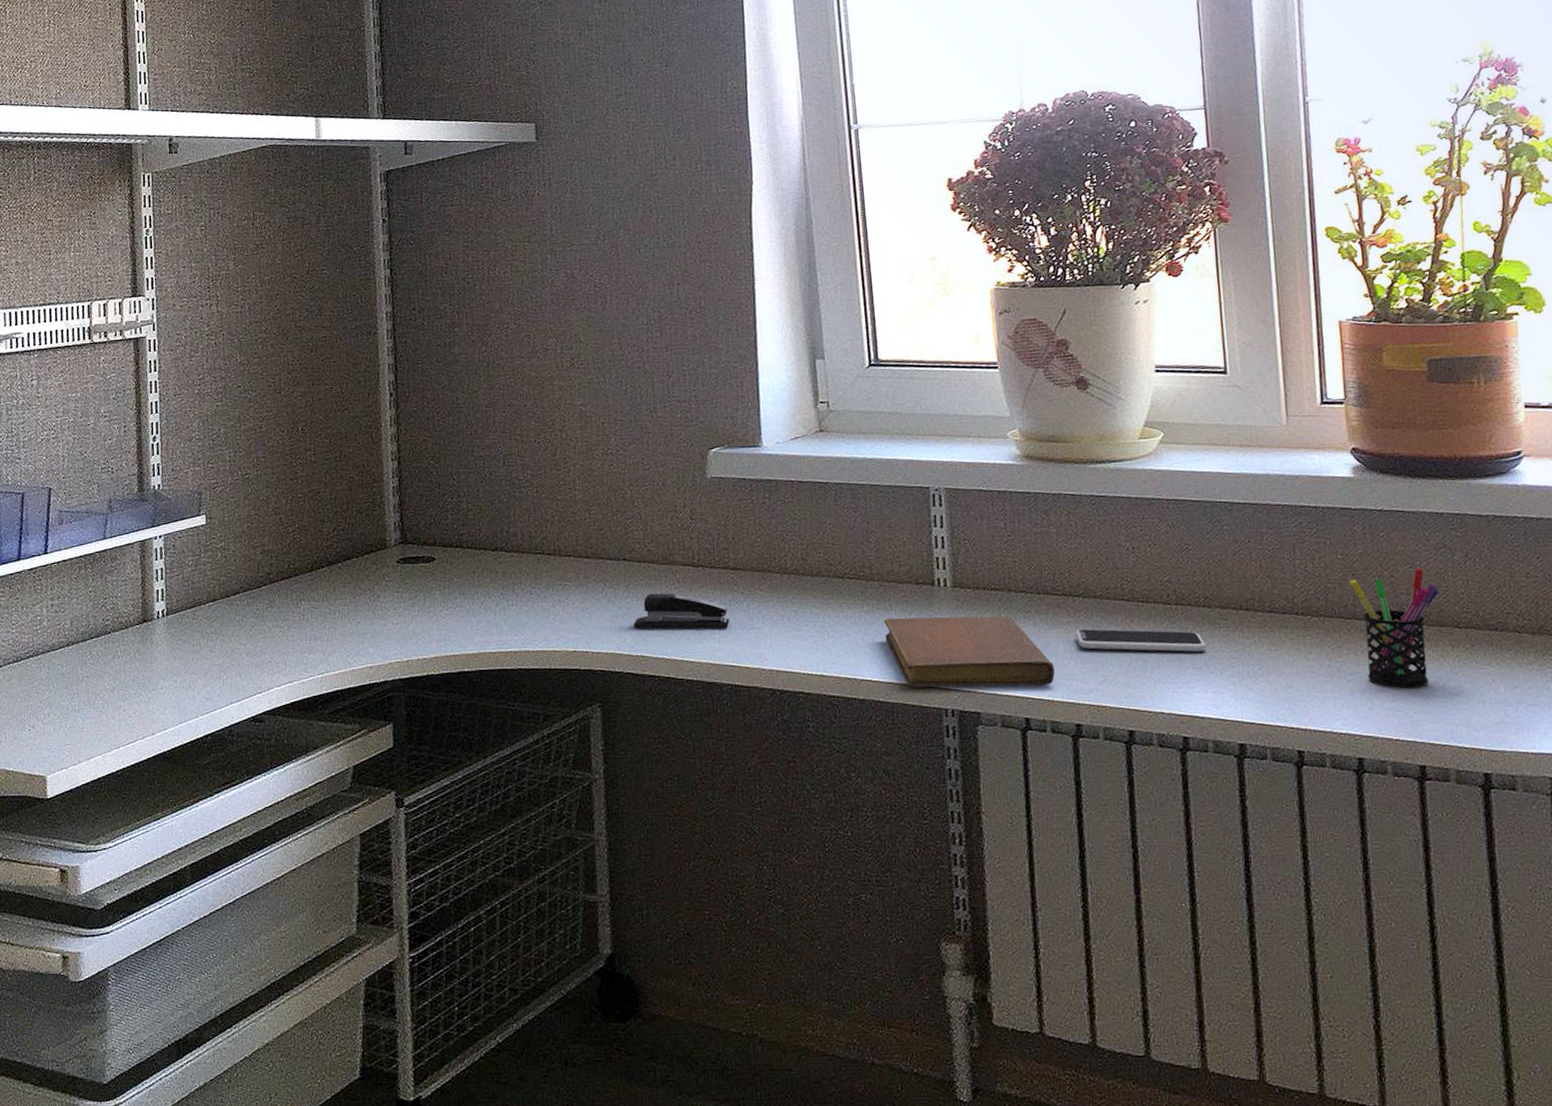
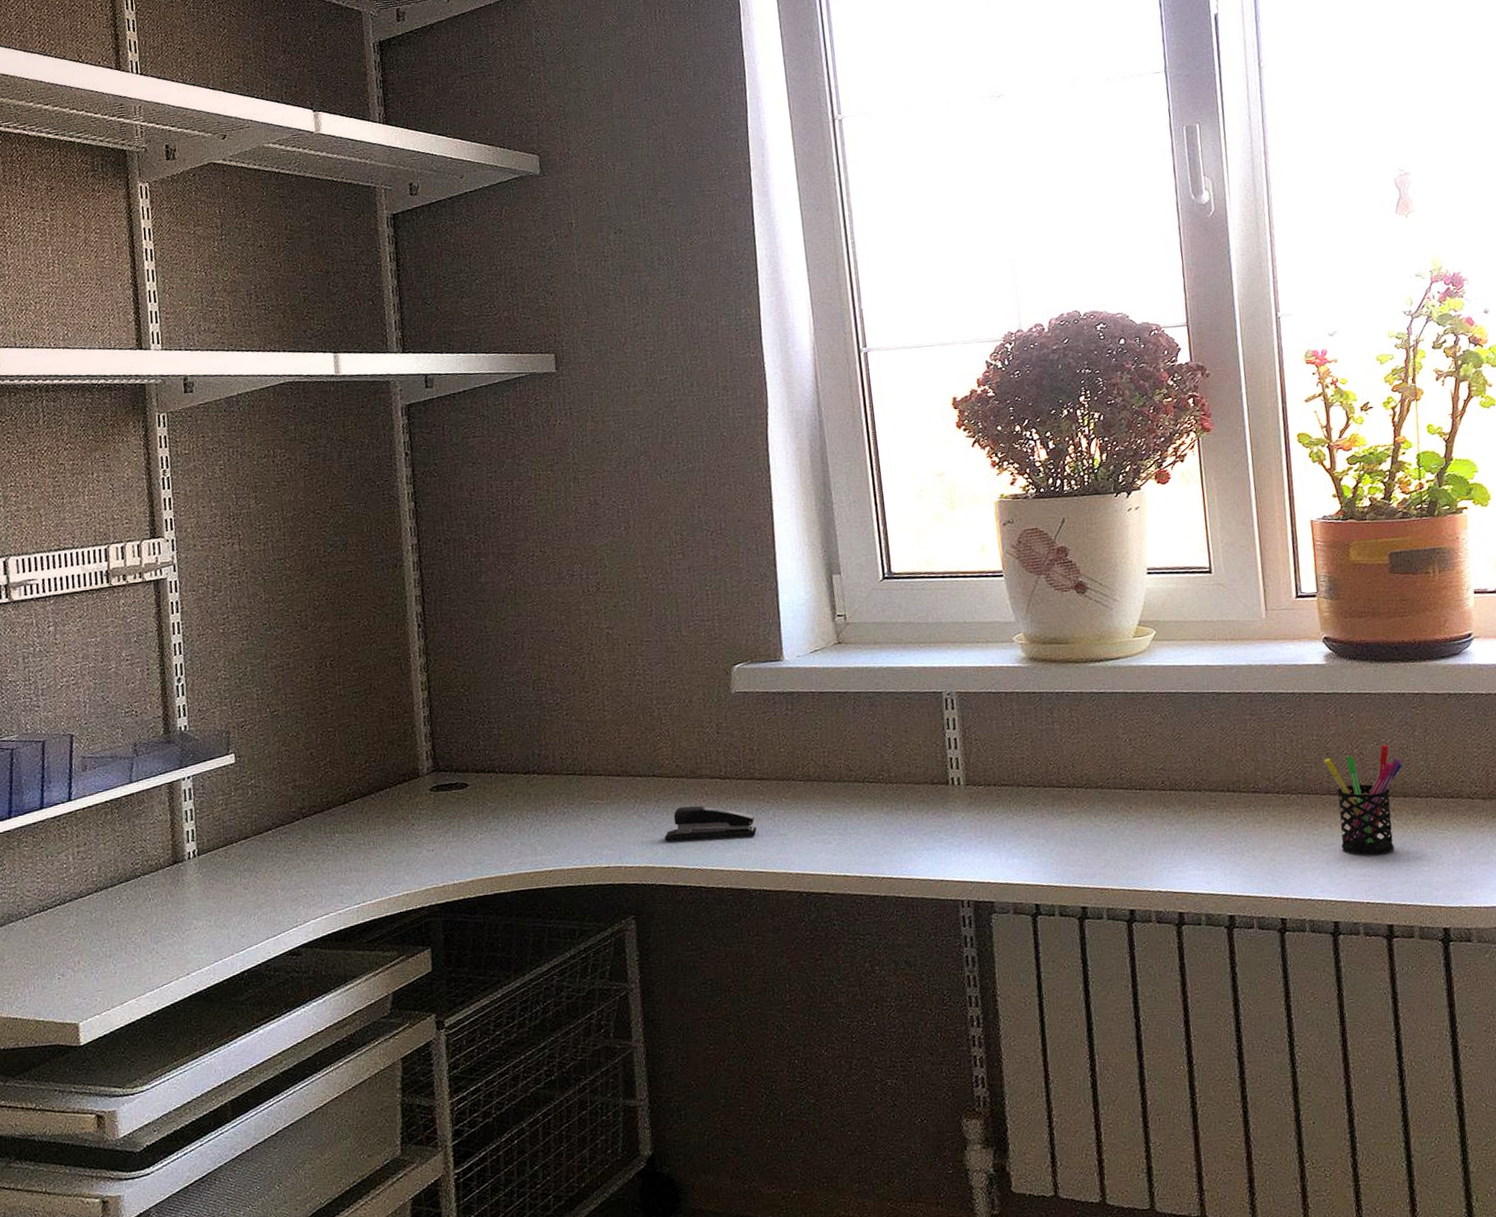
notebook: present [883,615,1055,688] -> none [902,809,1062,882]
smartphone: present [1075,629,1207,652] -> none [1079,814,1198,836]

